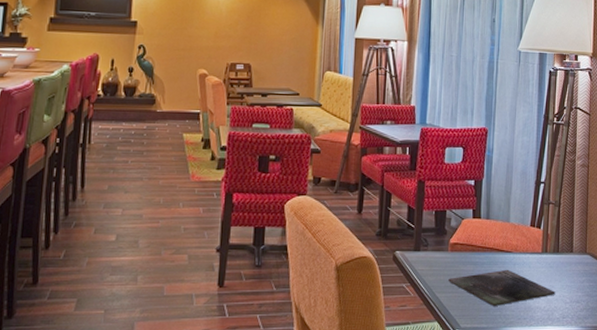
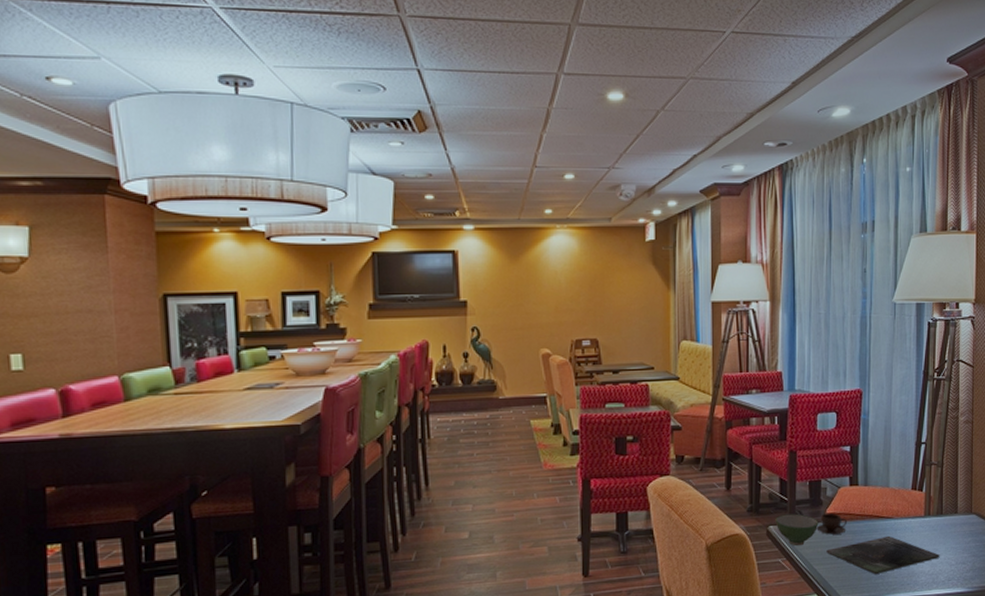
bowl: none [402,241,443,273] -> present [775,514,819,547]
teacup: none [440,242,470,264] -> present [816,512,848,535]

